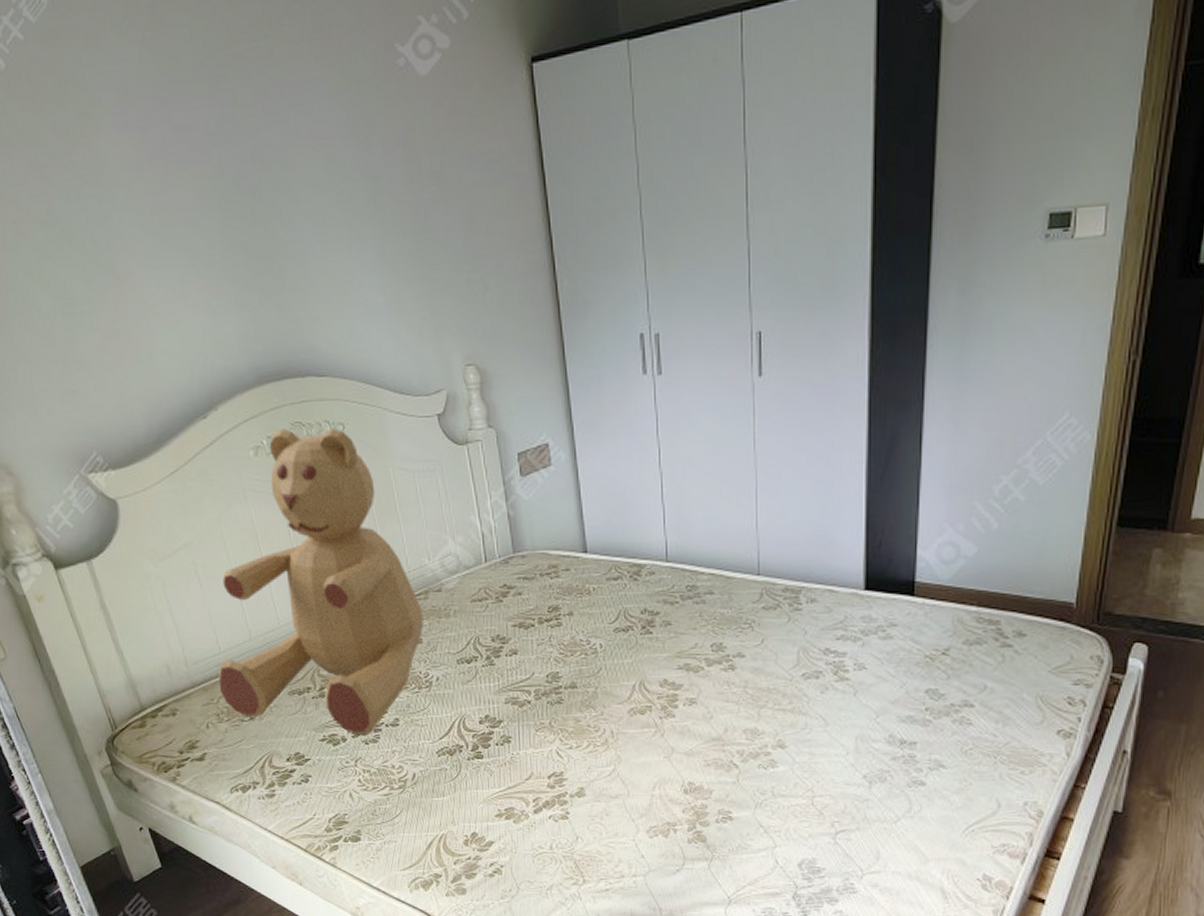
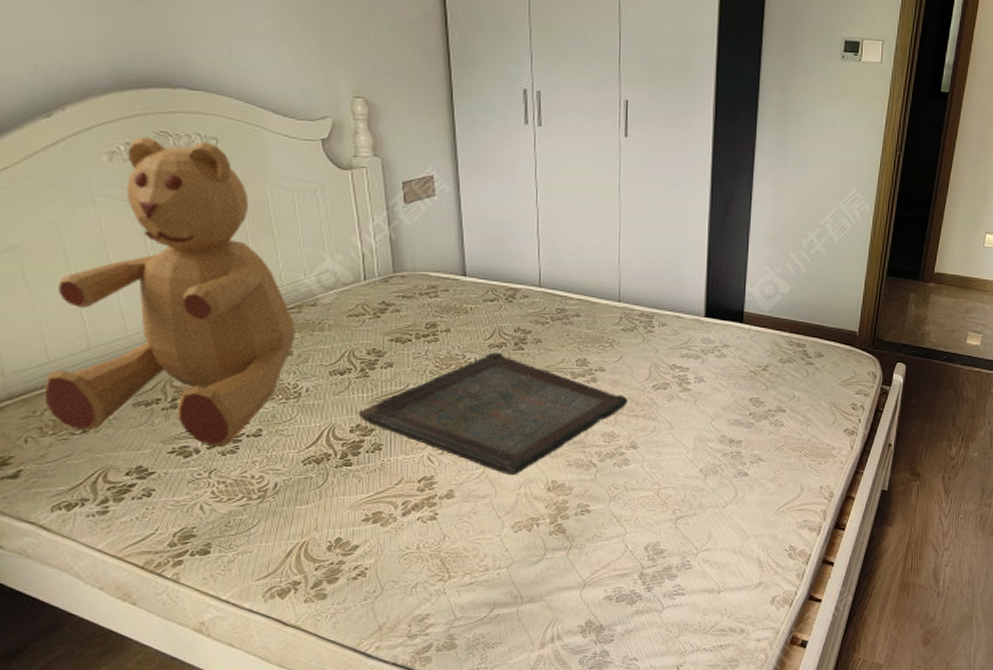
serving tray: none [487,637,772,775] -> present [359,352,628,476]

